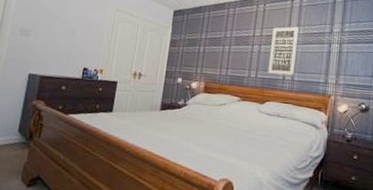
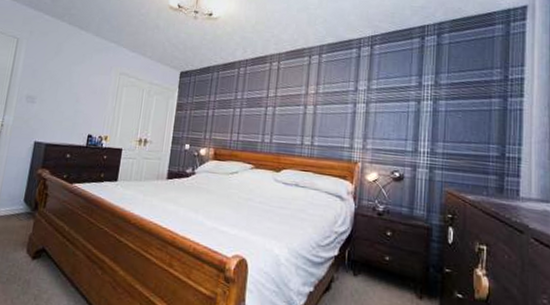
wall art: present [267,26,299,76] -> none [283,85,318,140]

